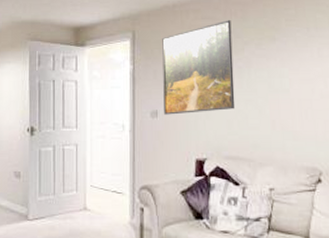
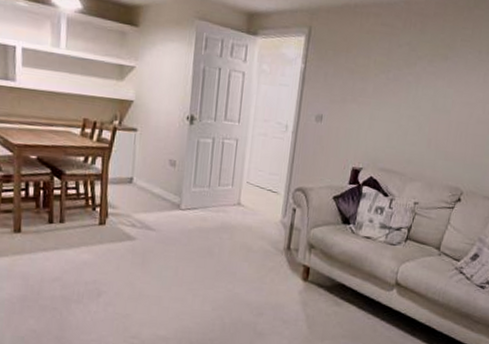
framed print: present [162,20,236,115] -> none [329,30,410,124]

